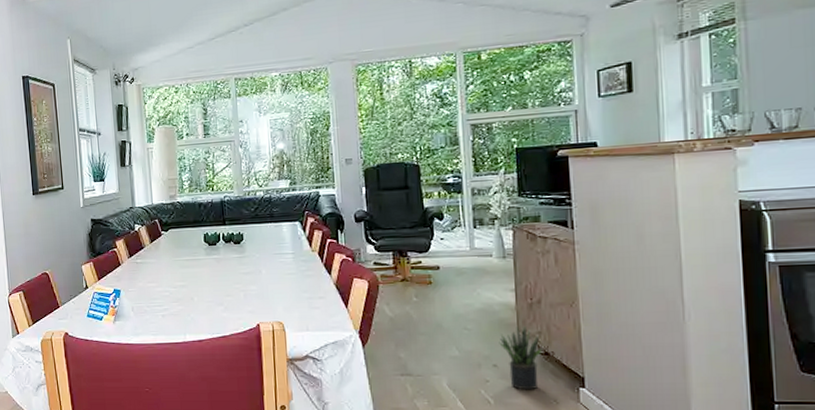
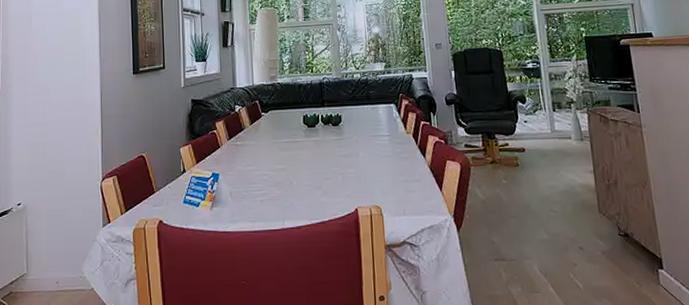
potted plant: present [499,326,543,390] -> none [583,208,623,273]

